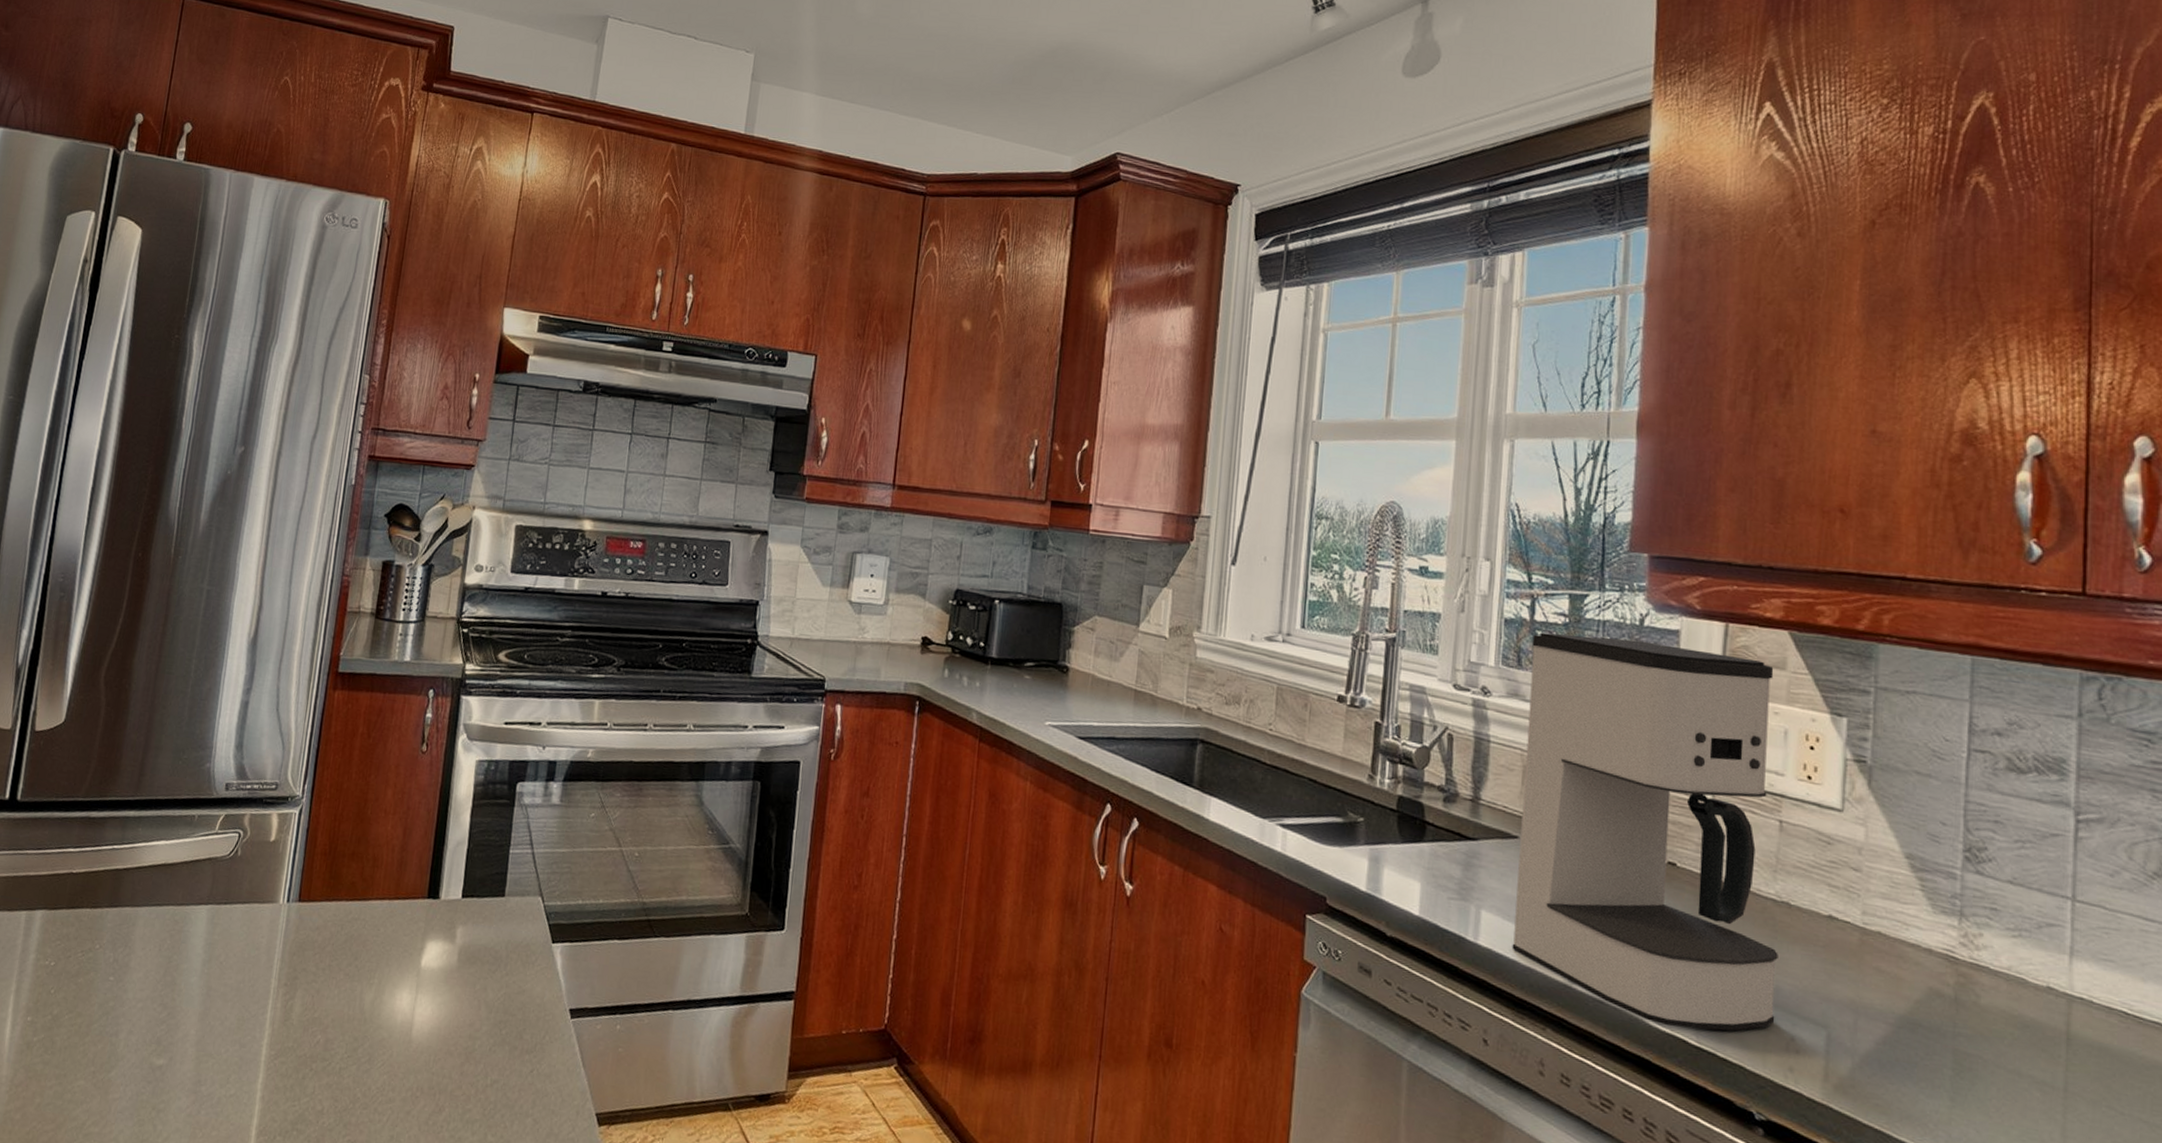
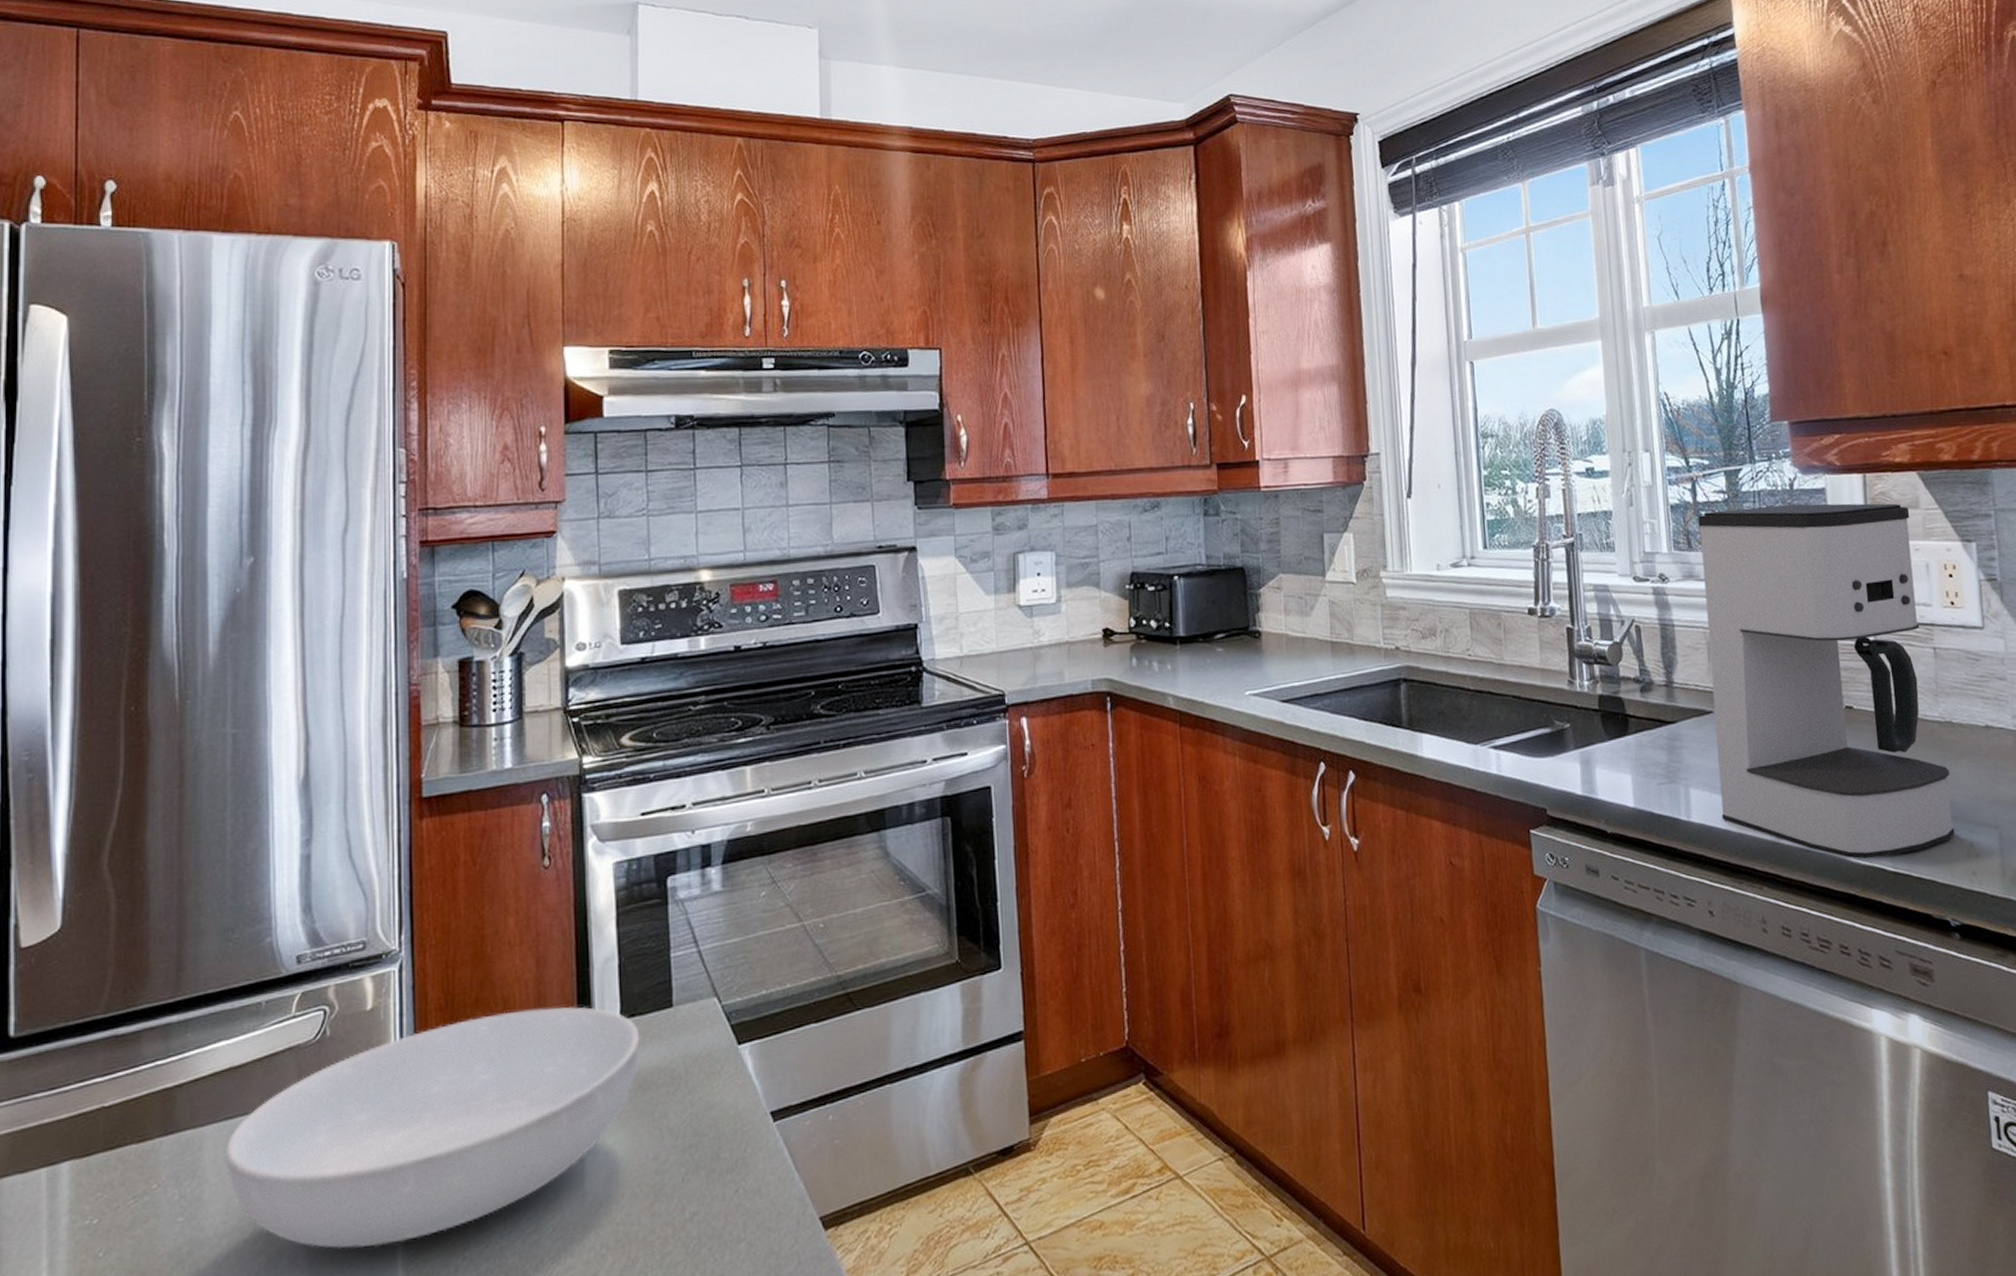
serving bowl: none [149,867,476,1043] -> present [224,1007,642,1249]

